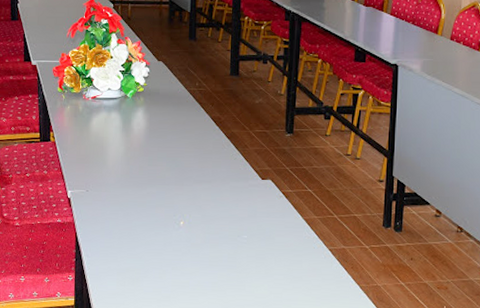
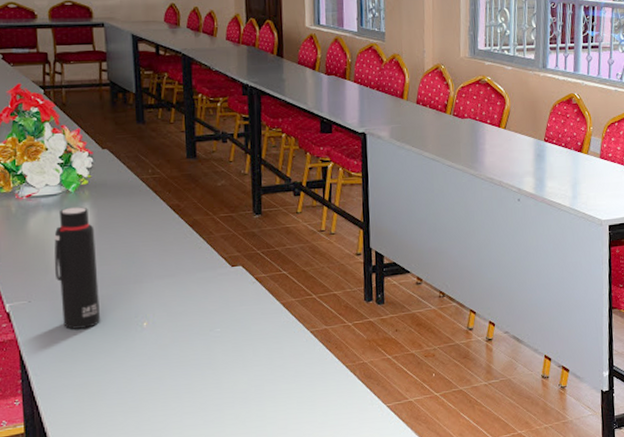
water bottle: none [109,111,146,220] -> present [54,207,100,329]

